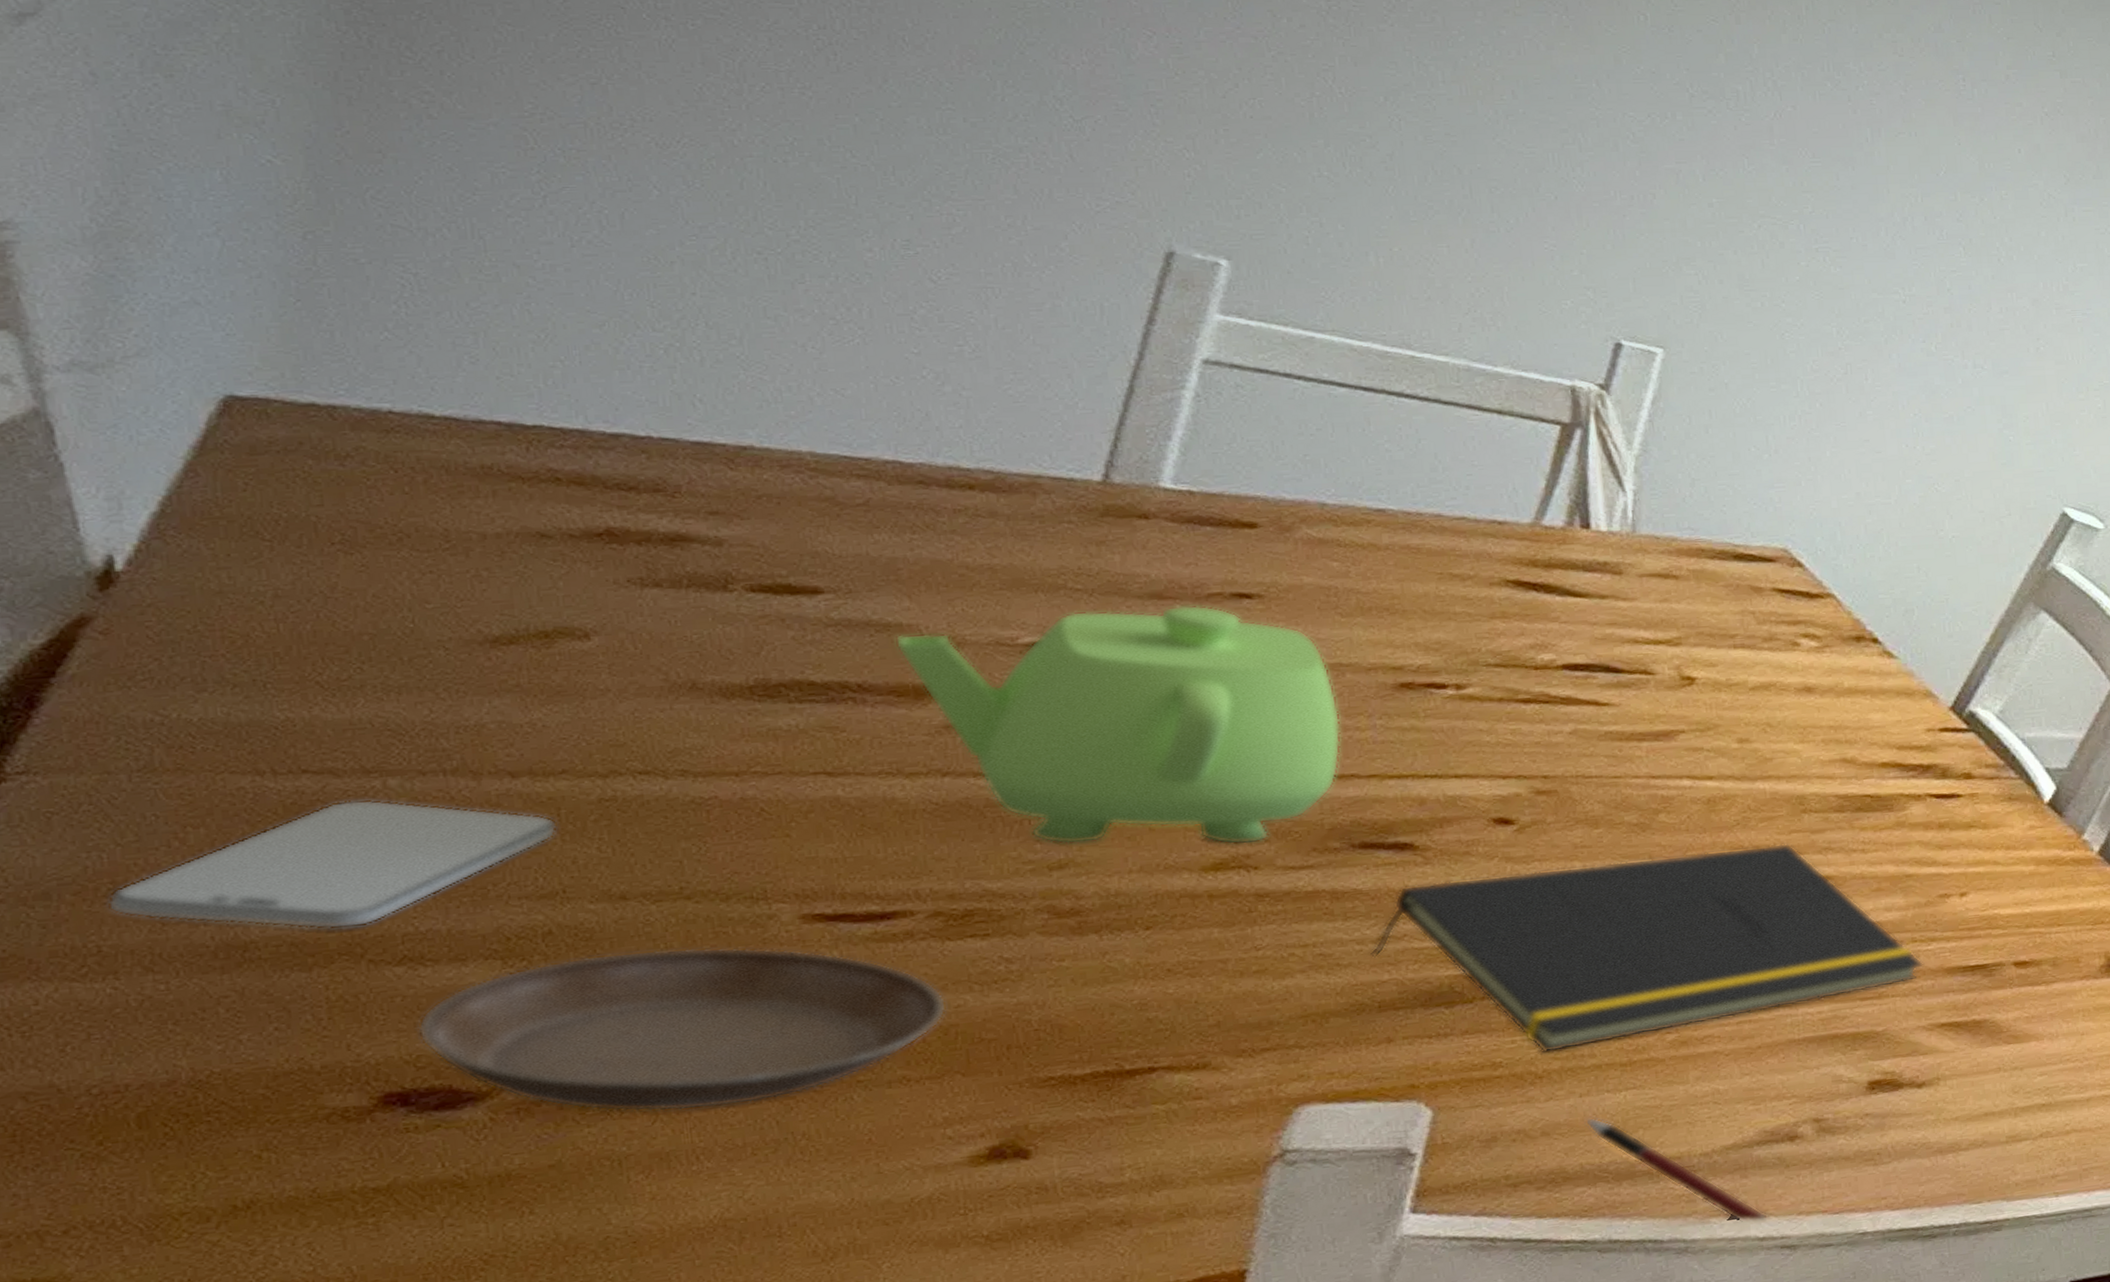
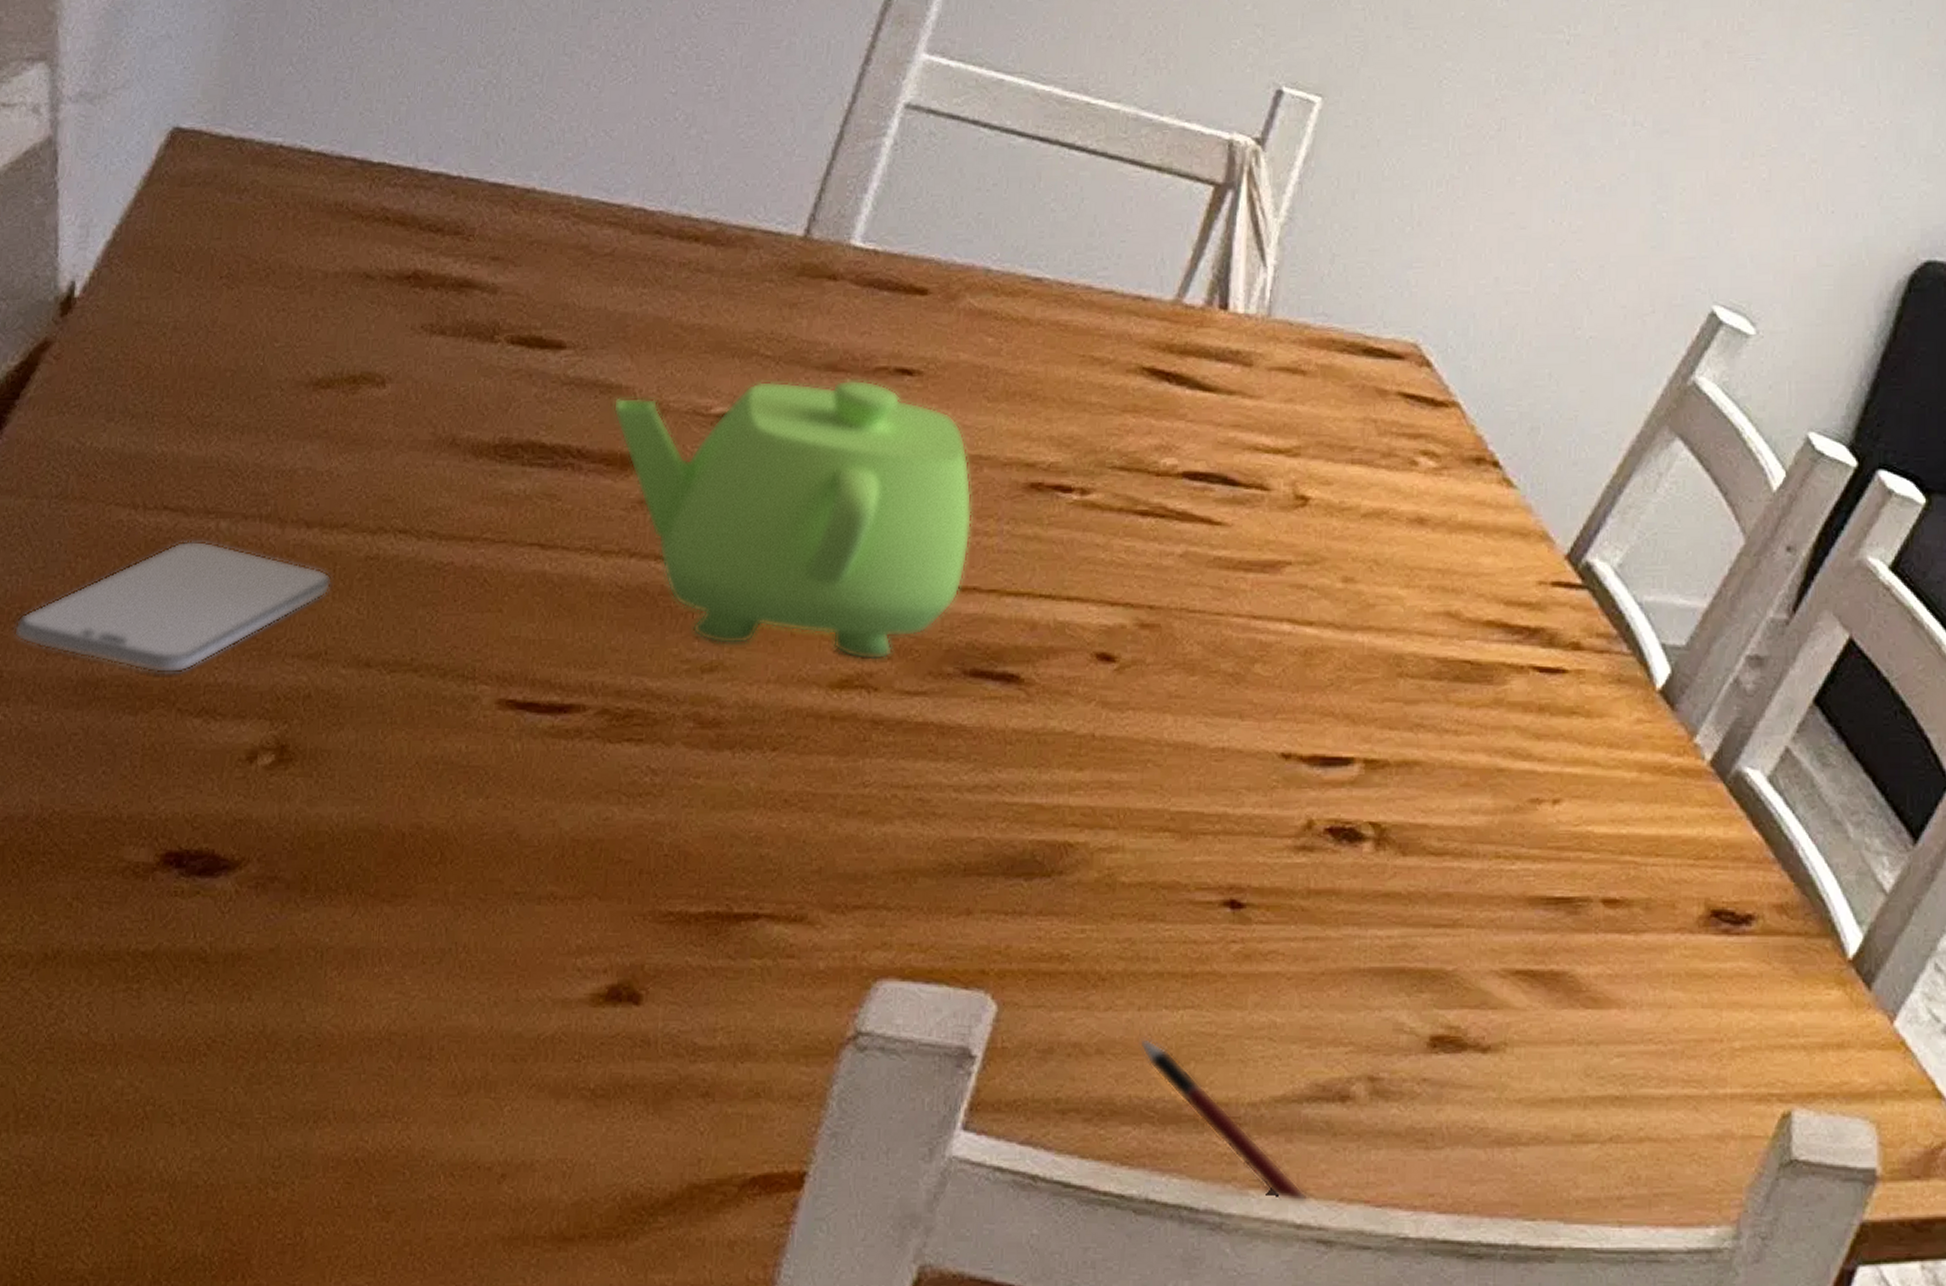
saucer: present [417,947,948,1112] -> none [199,724,598,905]
notepad: present [1370,843,1924,1053] -> none [965,713,1504,950]

